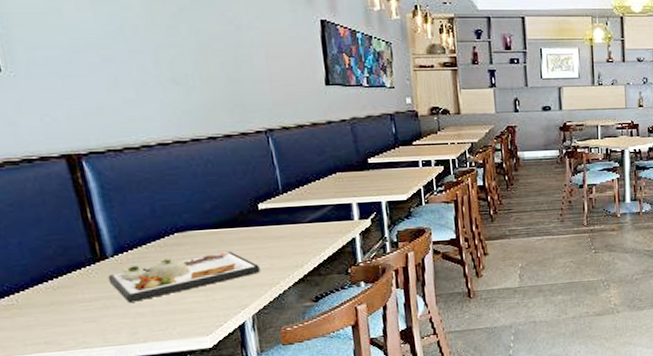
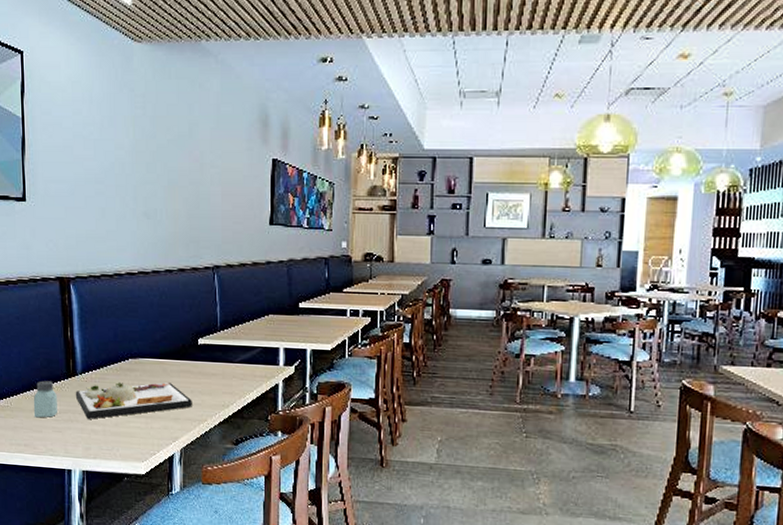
saltshaker: none [49,269,87,311] -> present [33,380,57,418]

